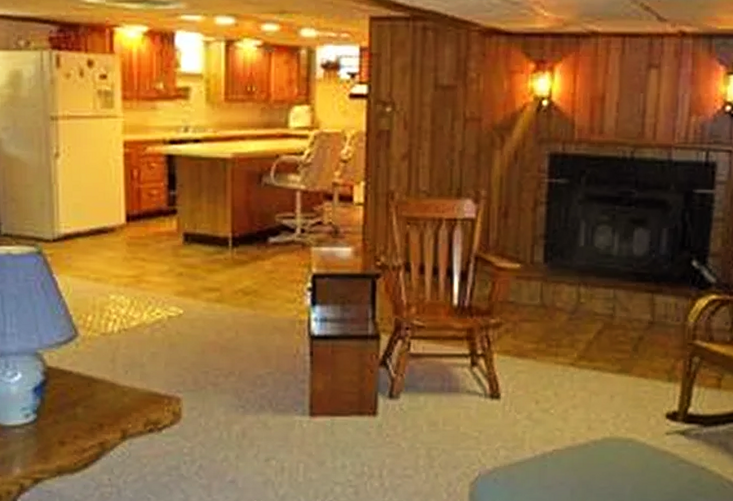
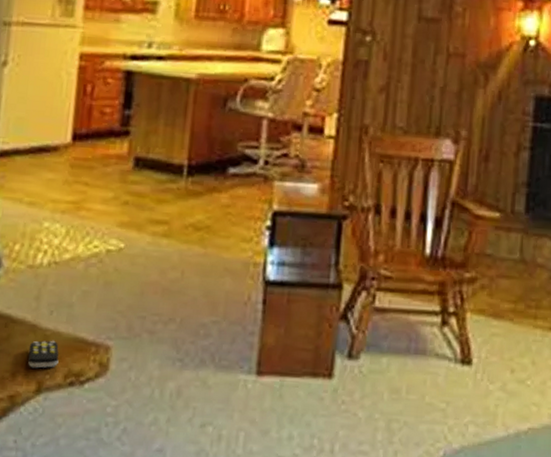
remote control: none [111,395,138,420] -> present [28,340,59,369]

